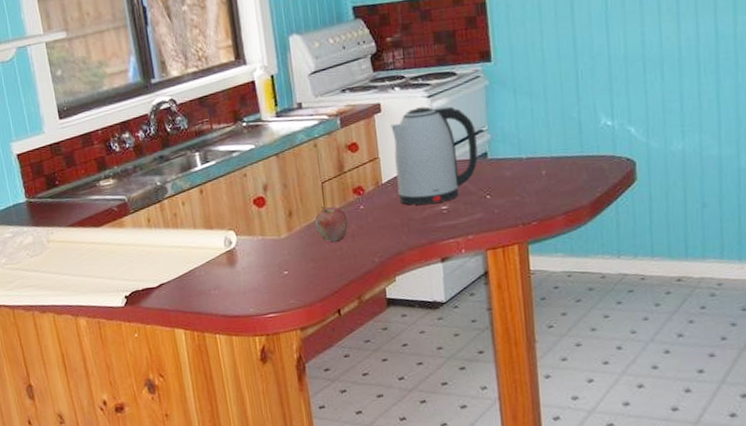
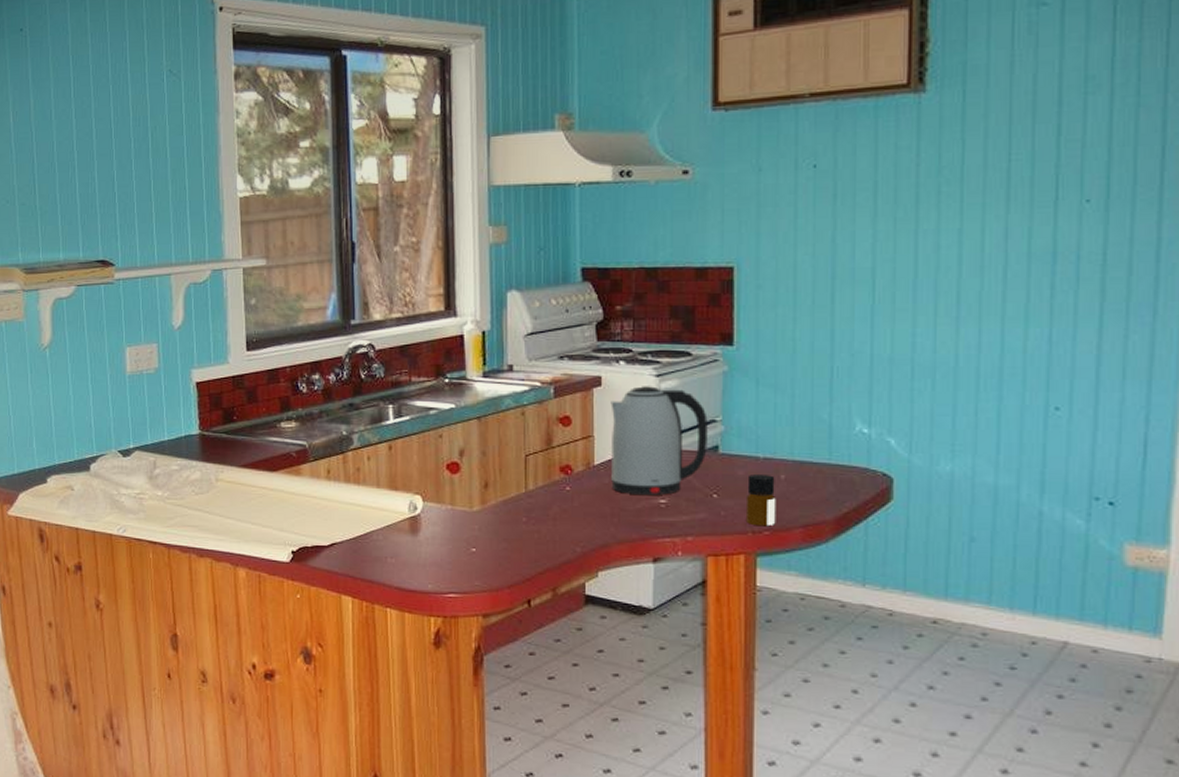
fruit: present [314,206,348,242] -> none [513,481,550,523]
bottle: none [514,172,542,219] -> present [747,475,776,527]

